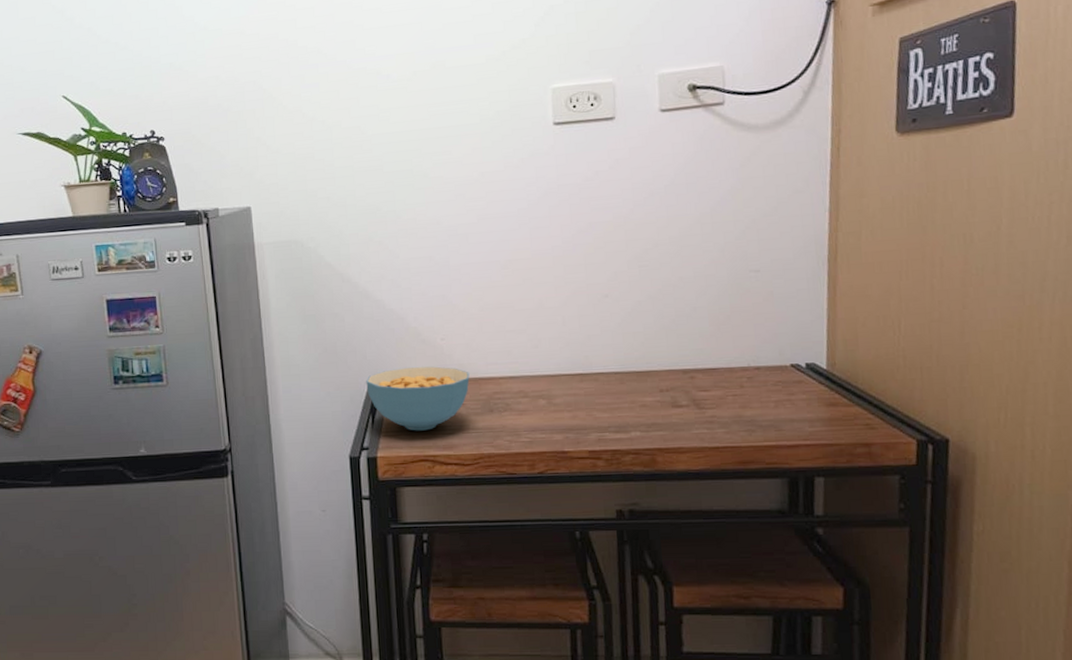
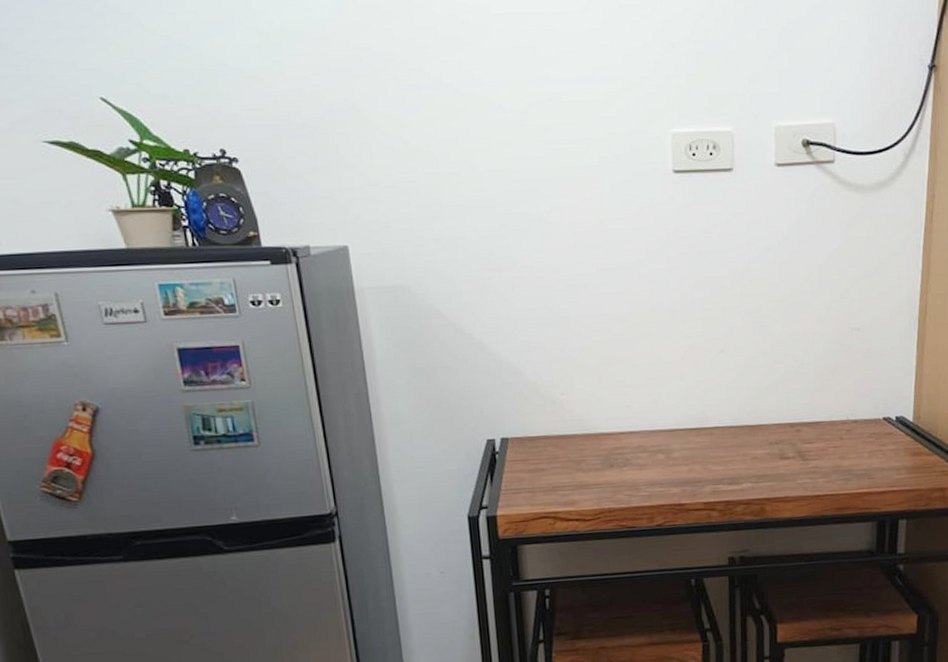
cereal bowl: present [366,366,470,431] -> none [483,422,590,488]

